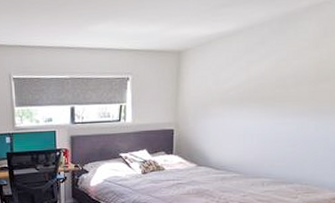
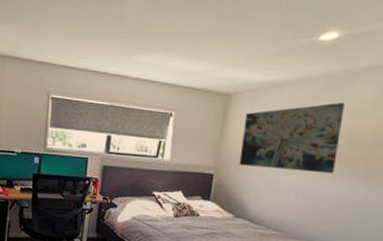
wall art: none [196,44,289,117] -> present [239,102,345,174]

